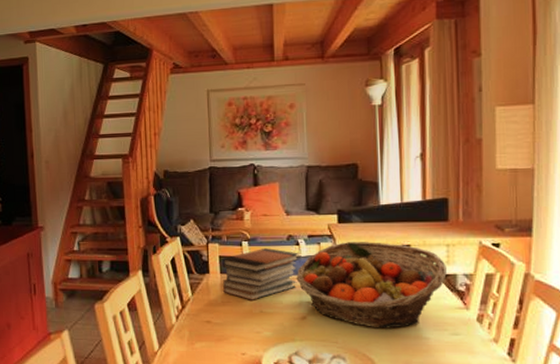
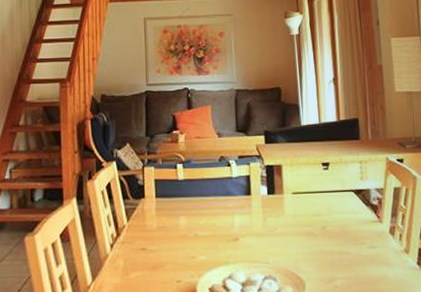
book stack: present [221,248,299,300] -> none [157,170,231,224]
fruit basket: present [296,241,447,329] -> none [228,160,362,246]

